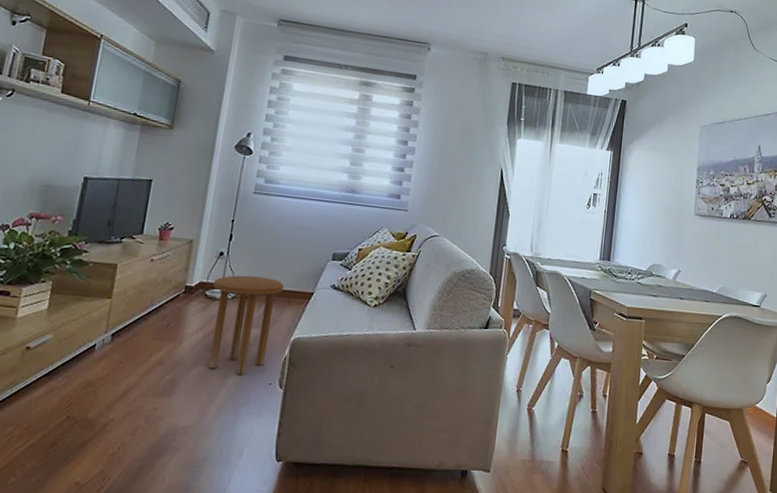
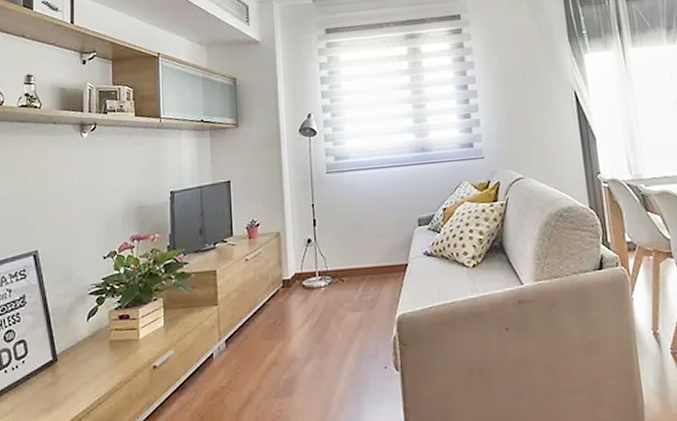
side table: present [208,275,284,376] -> none [308,256,377,364]

